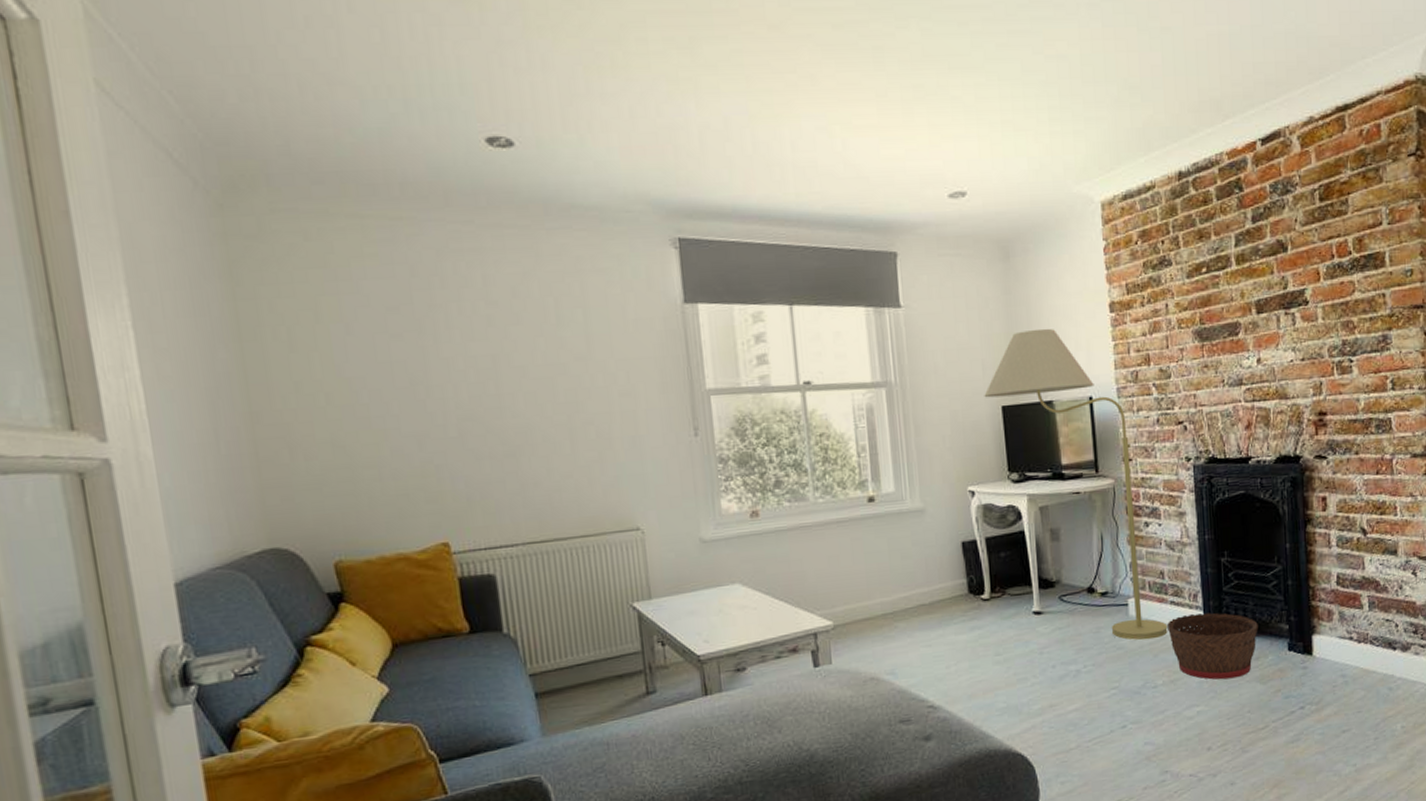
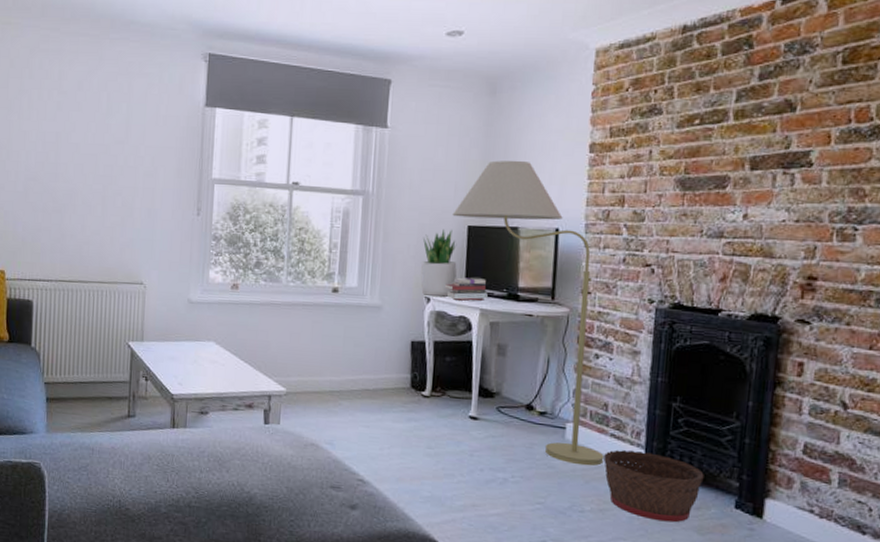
planter: none [958,412,998,489] -> present [420,228,457,297]
books: none [987,460,1033,489] -> present [444,277,488,301]

